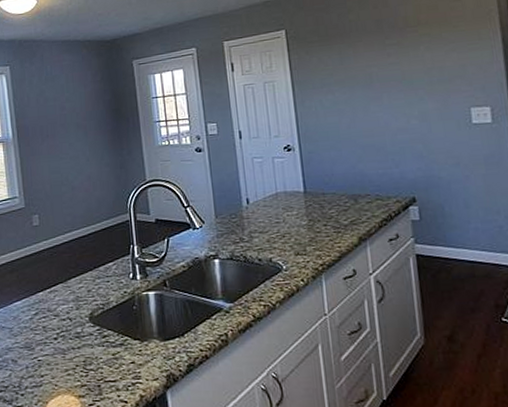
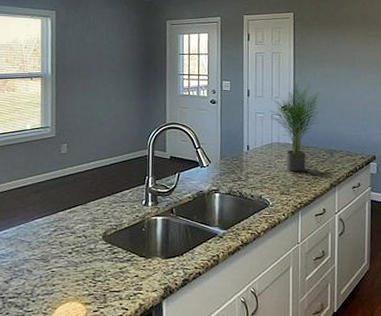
potted plant: none [269,114,335,226] -> present [269,83,321,172]

